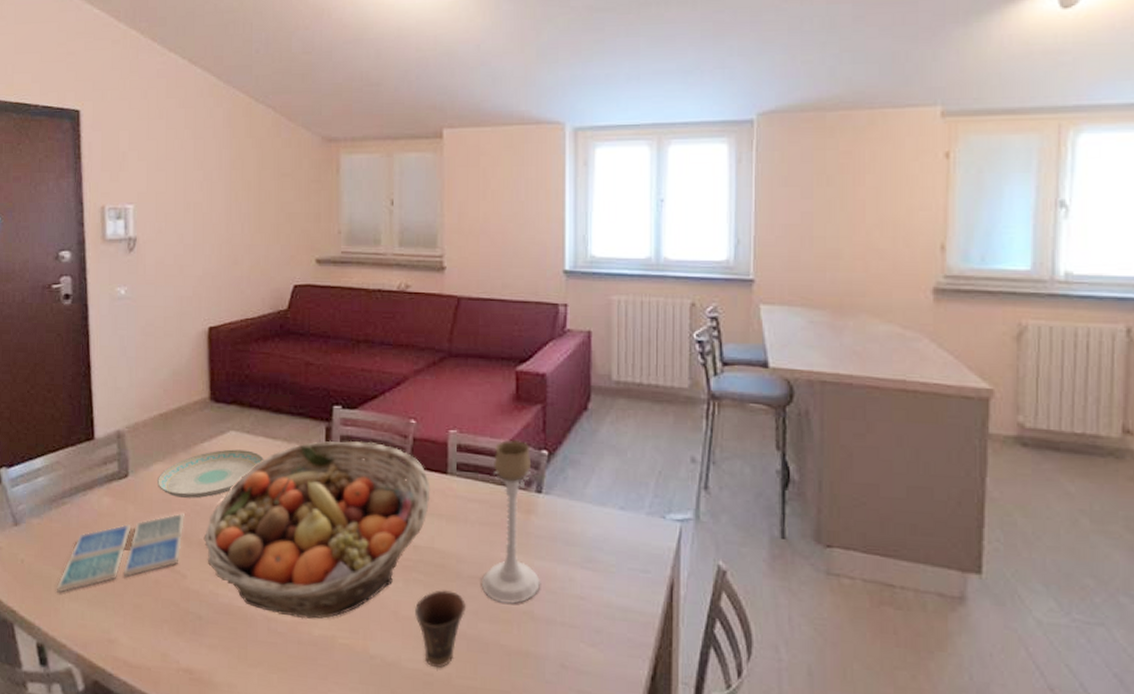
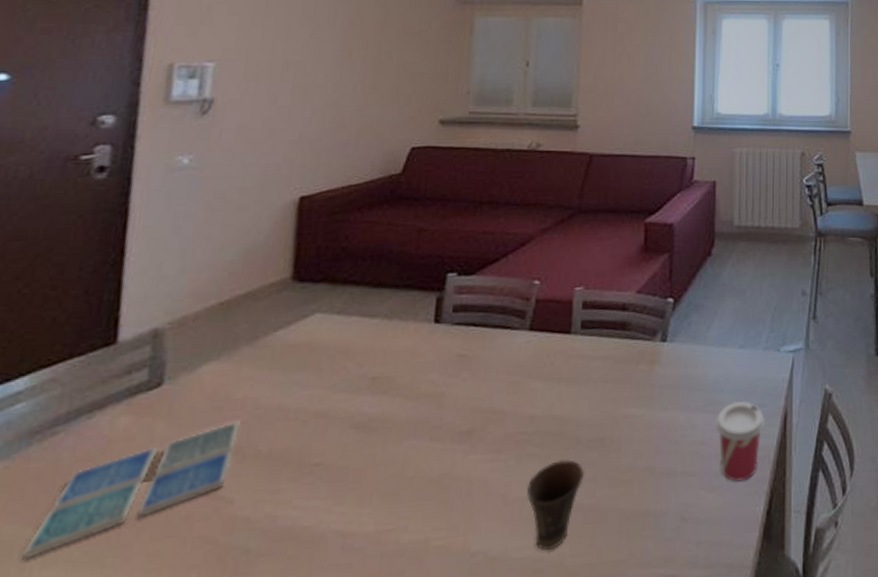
plate: present [158,449,264,499] -> none [205,334,356,402]
fruit basket: present [203,440,431,619] -> none [263,308,552,526]
candle holder: present [482,439,540,604] -> none [602,290,662,463]
cup: none [595,562,650,642] -> present [715,401,766,482]

